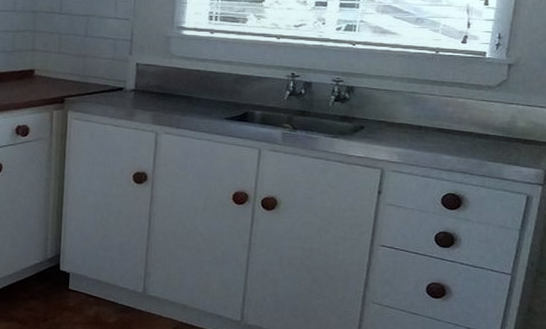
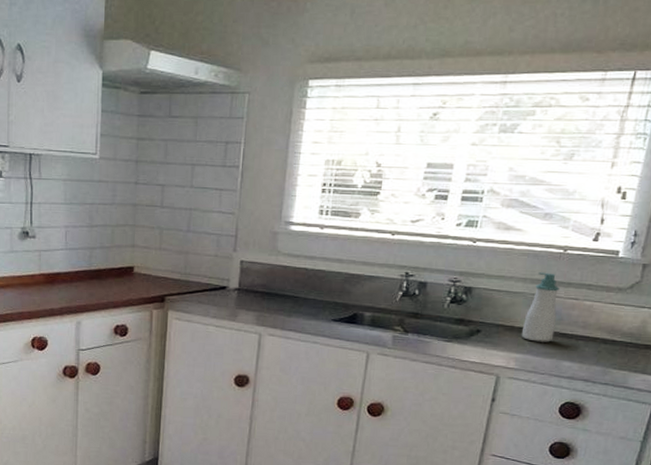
soap bottle: none [402,72,434,137] -> present [521,272,560,342]

